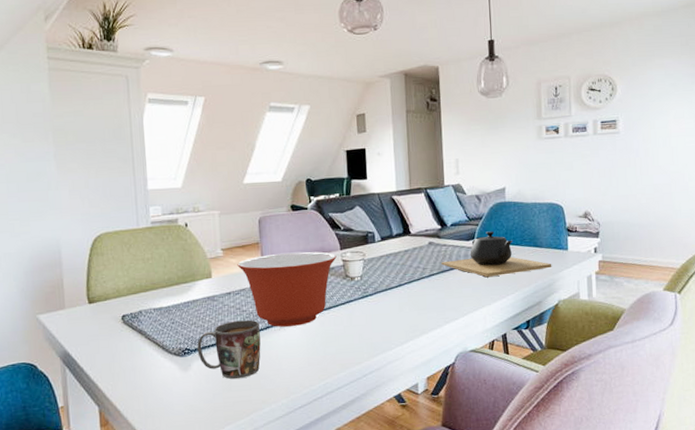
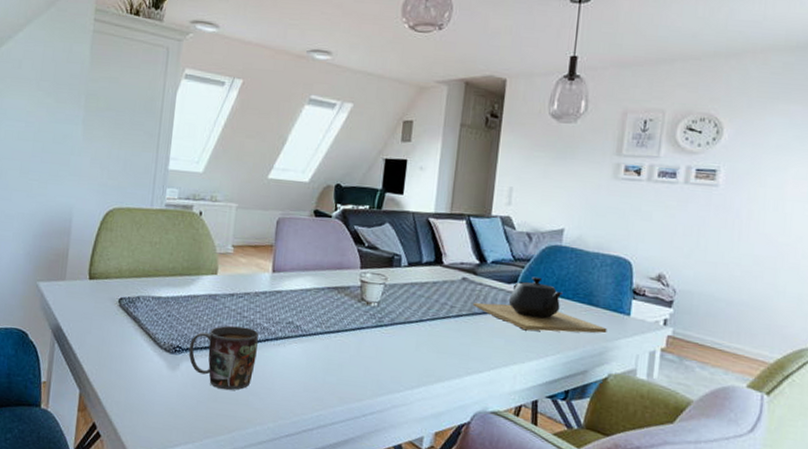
mixing bowl: present [237,251,337,327] -> none [246,260,355,345]

